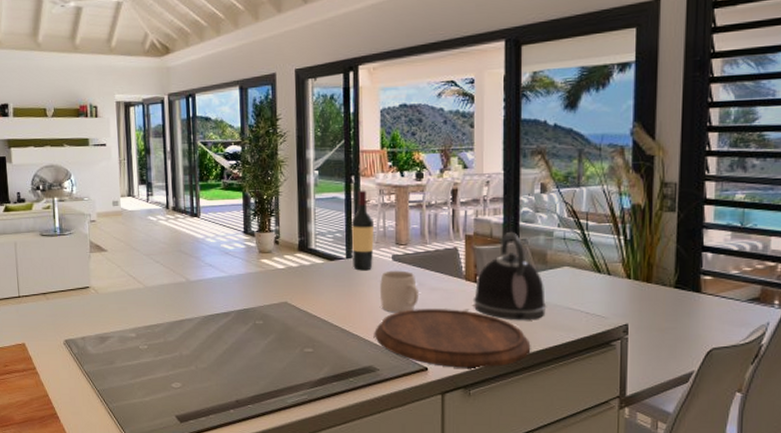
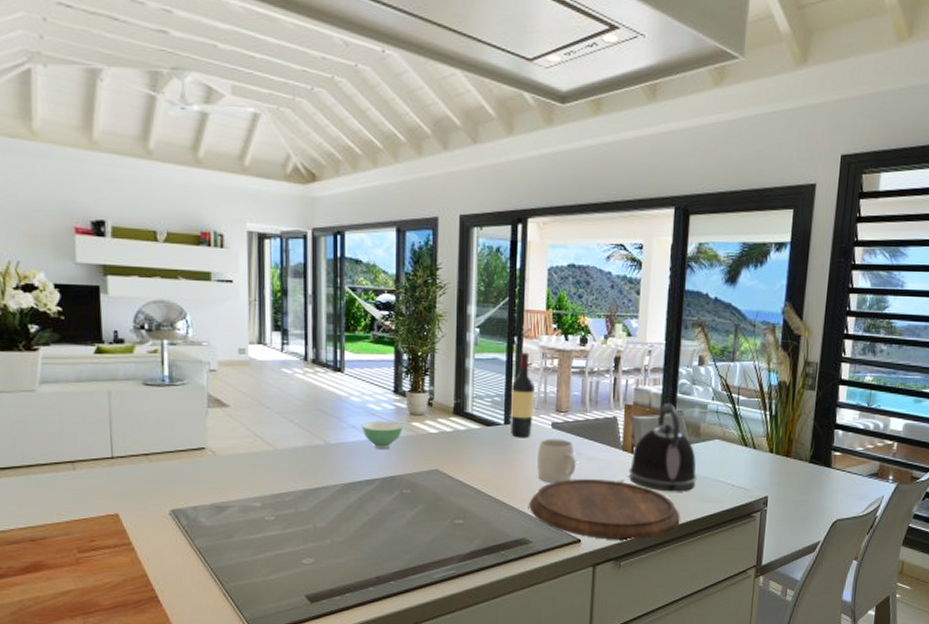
bowl: none [217,259,254,285] -> present [361,421,404,450]

